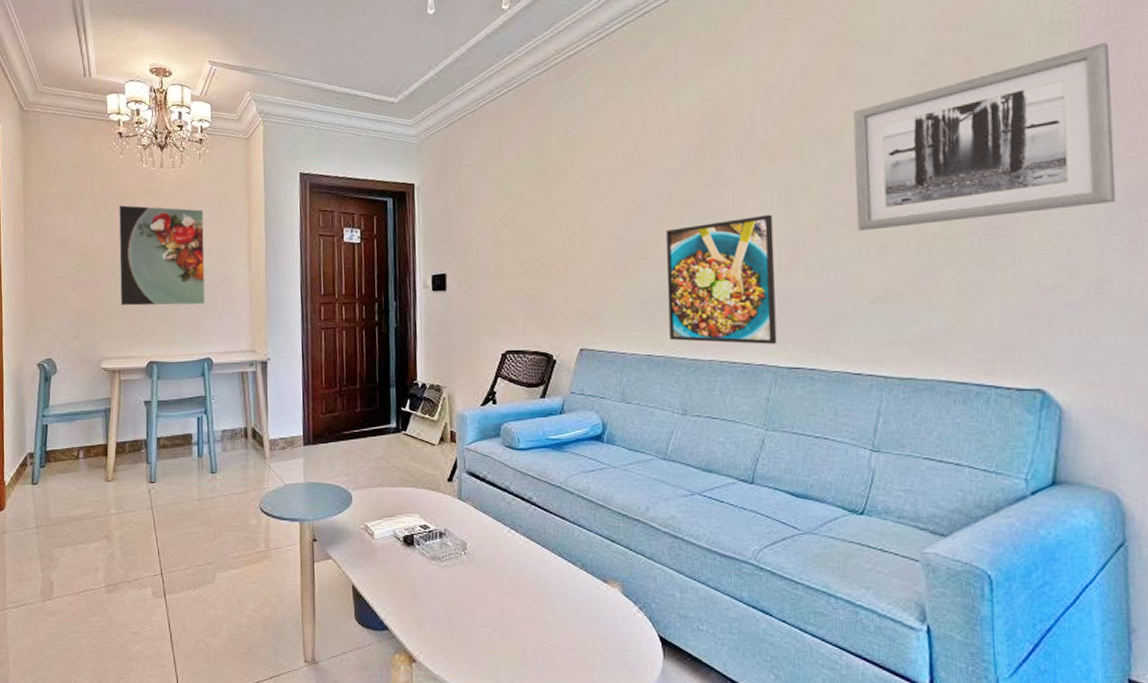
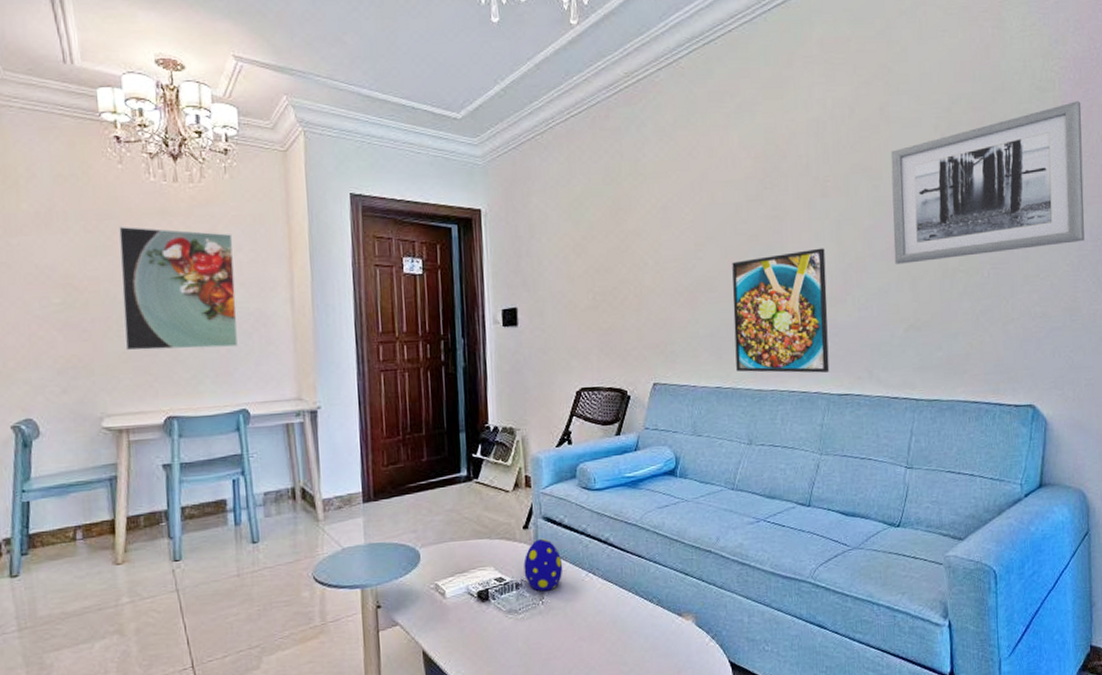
decorative egg: none [447,492,486,543] -> present [523,538,563,592]

